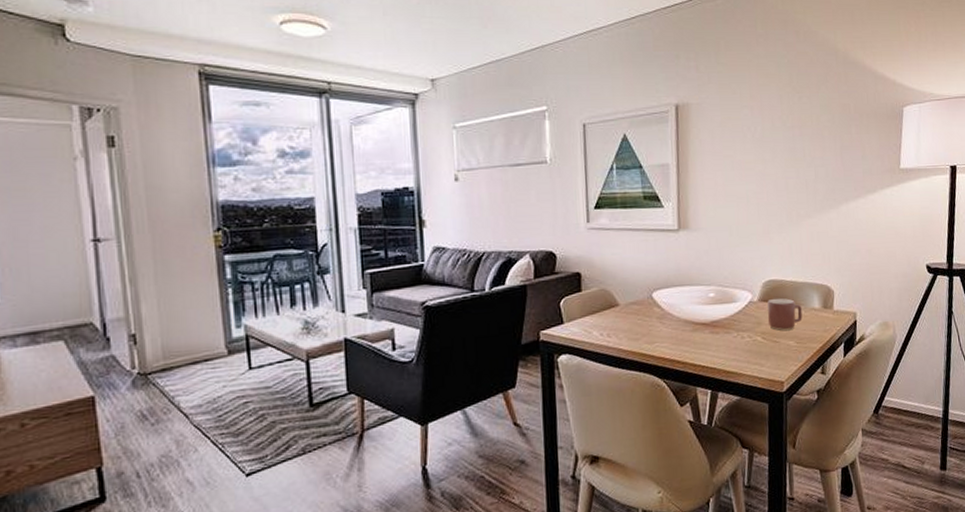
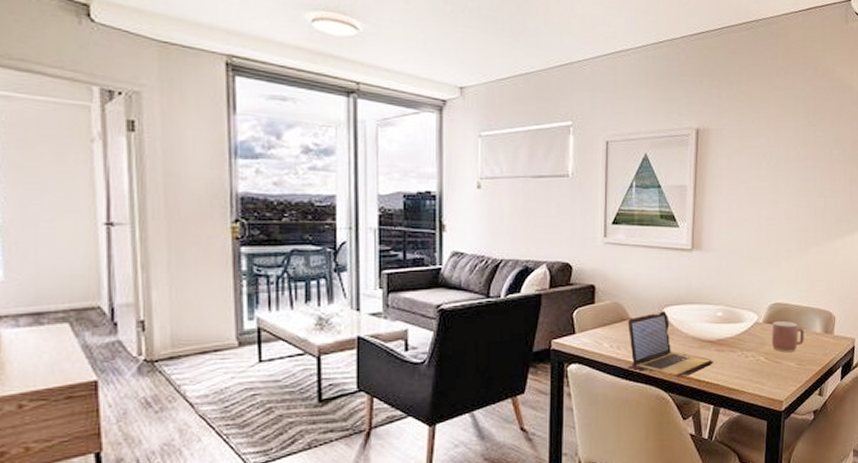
laptop: none [616,294,708,363] -> present [627,310,713,378]

